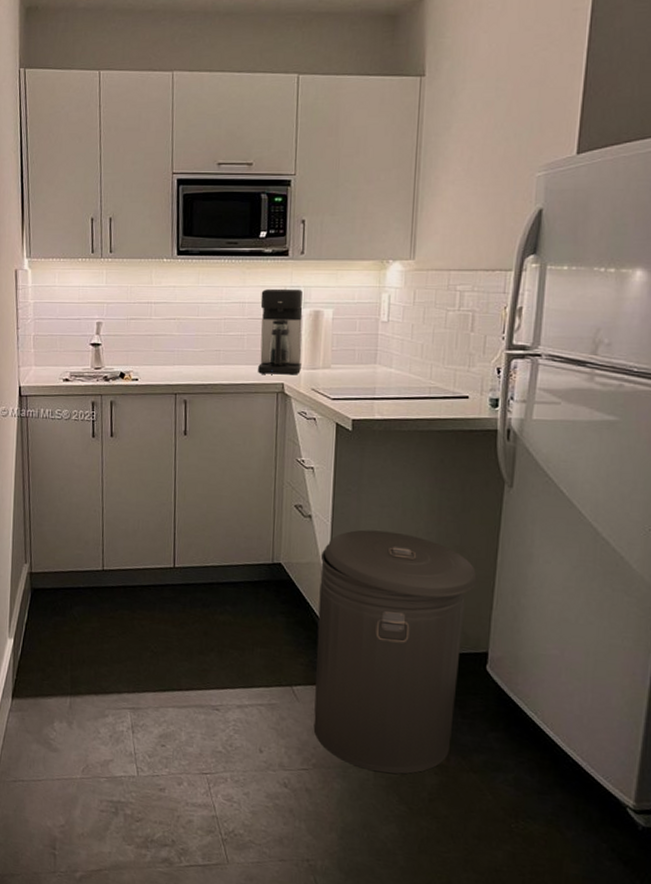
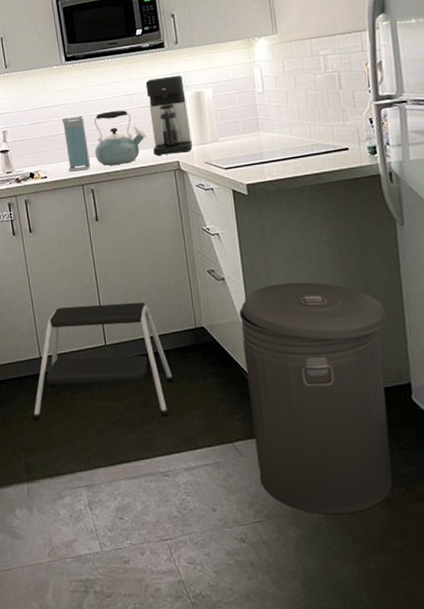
step stool: none [85,520,241,651] -> present [31,303,174,421]
soap dispenser: none [162,317,188,378] -> present [61,115,91,172]
kettle: none [193,317,253,378] -> present [93,110,146,166]

